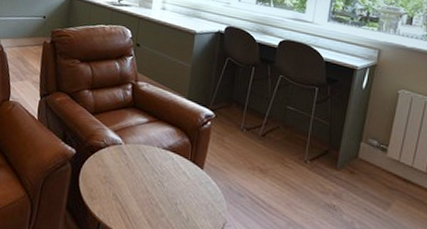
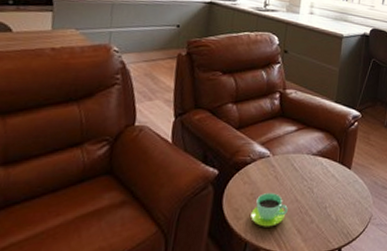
cup: none [104,178,139,212] -> present [251,193,288,227]

